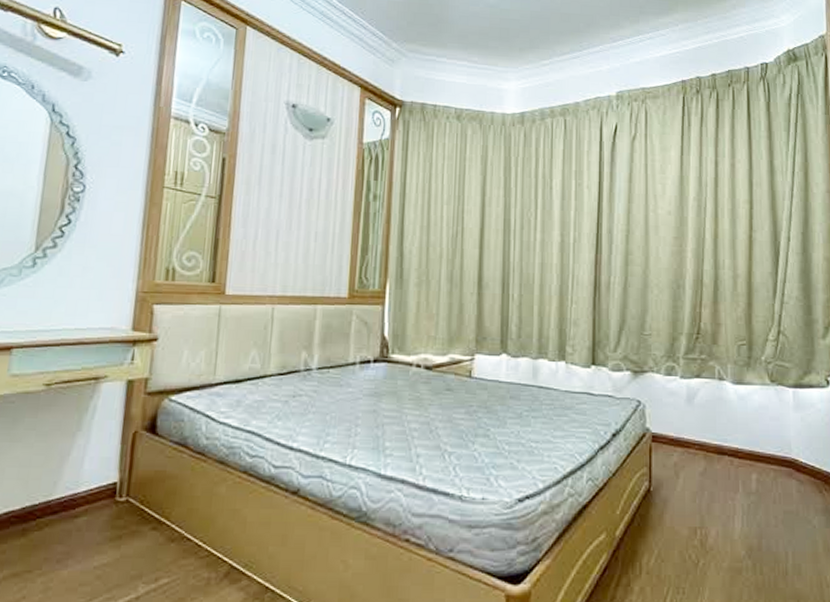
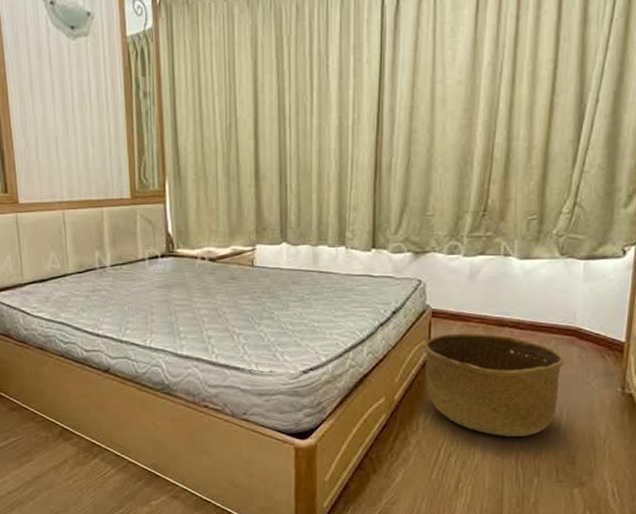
basket: none [645,460,784,583] -> present [424,333,564,436]

